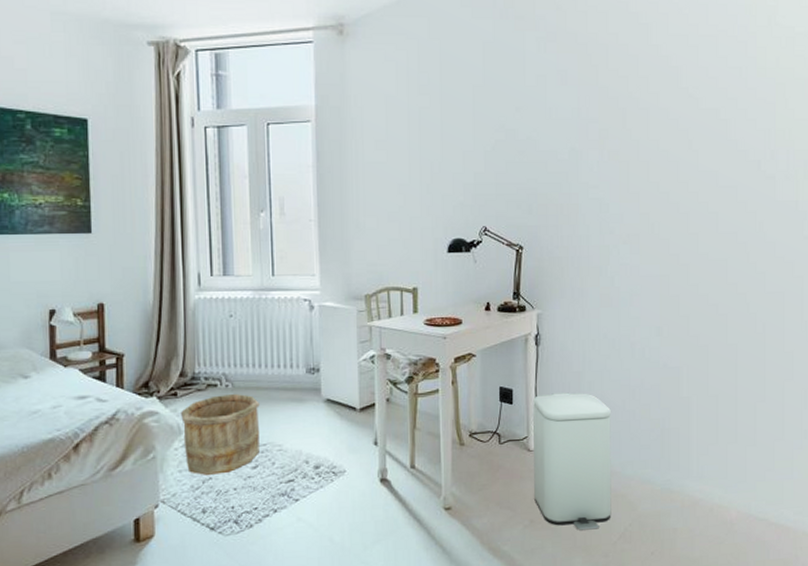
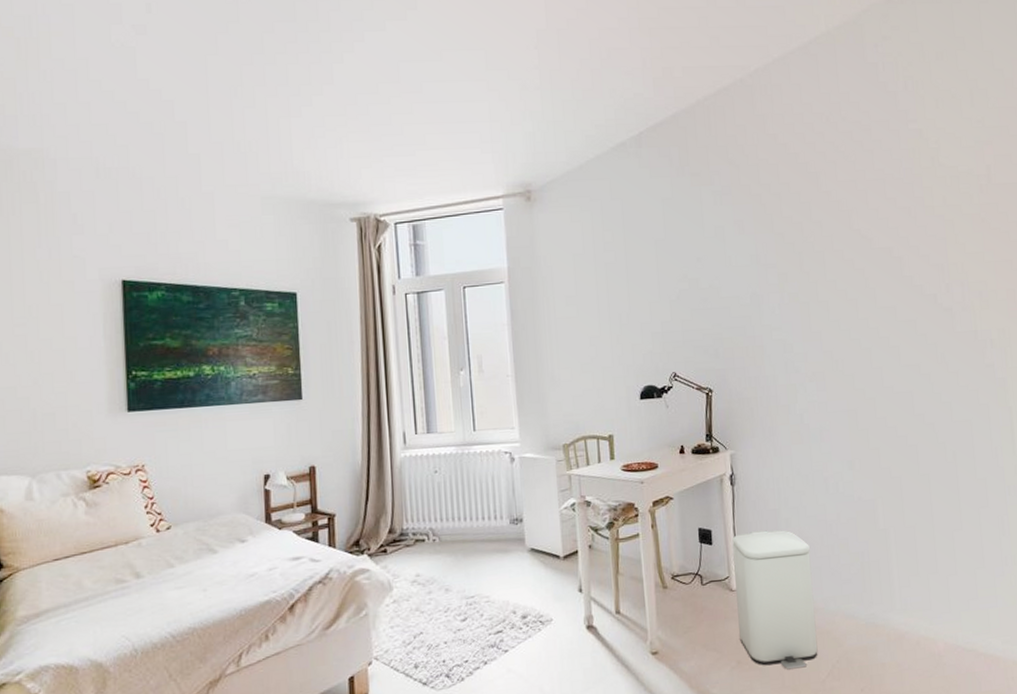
wooden bucket: present [181,393,260,475] -> none [391,547,468,630]

